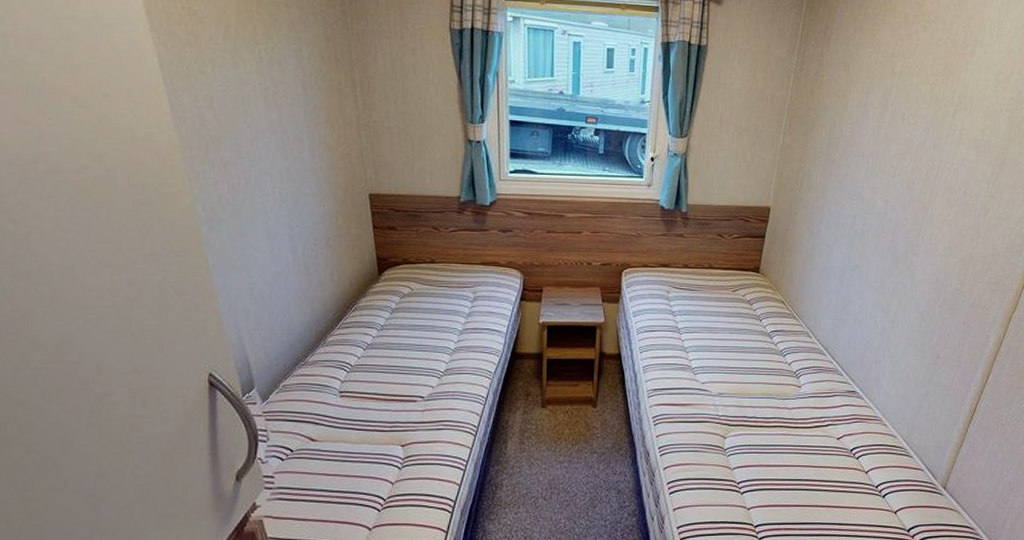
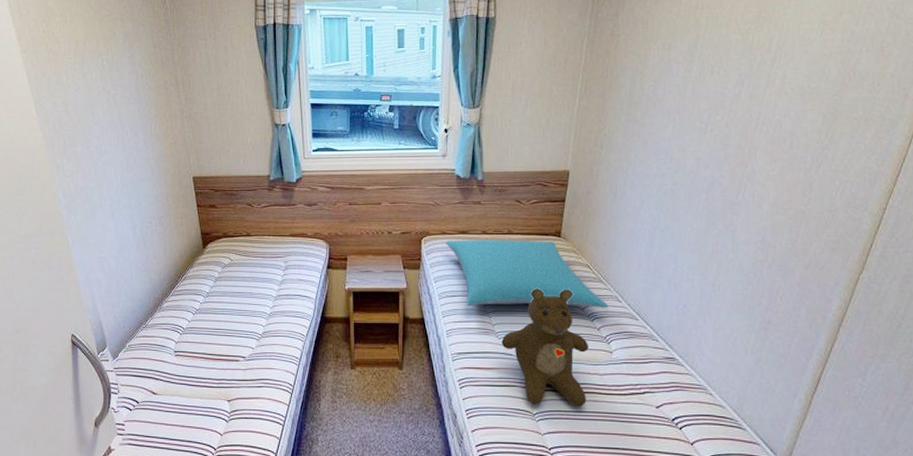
pillow: none [647,273,800,344] -> present [446,239,609,309]
teddy bear: none [697,324,779,441] -> present [501,288,588,407]

